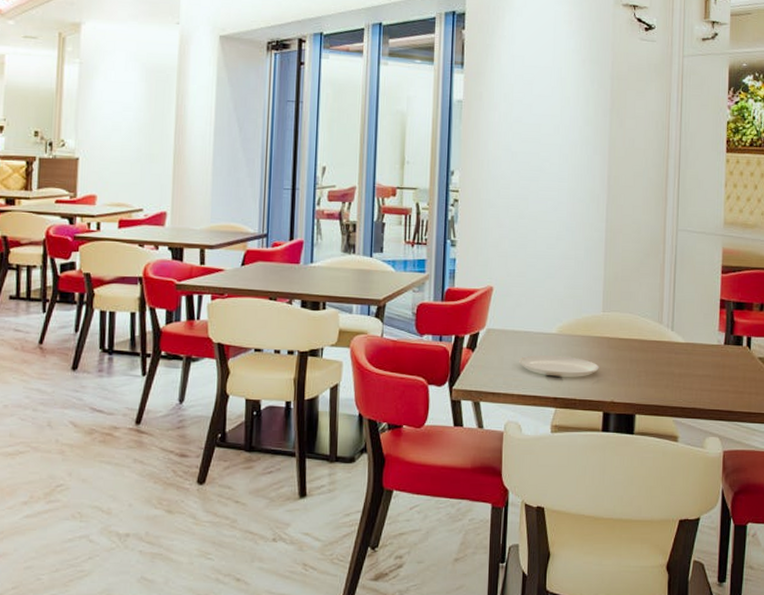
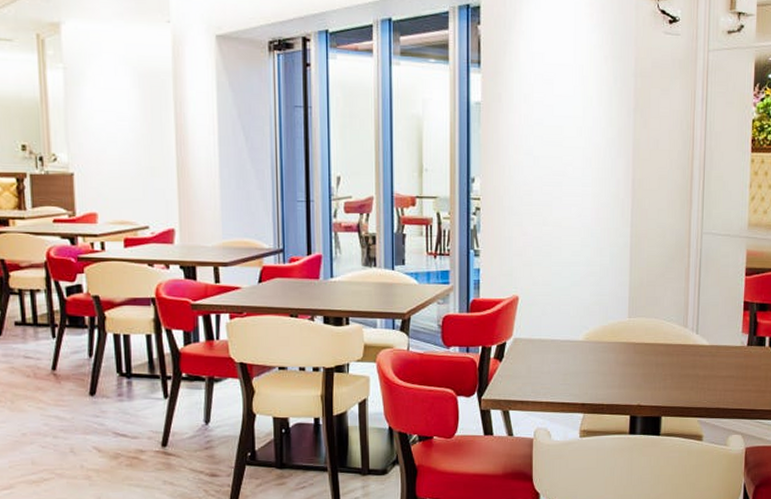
plate: present [518,354,599,377] -> none [546,362,626,383]

